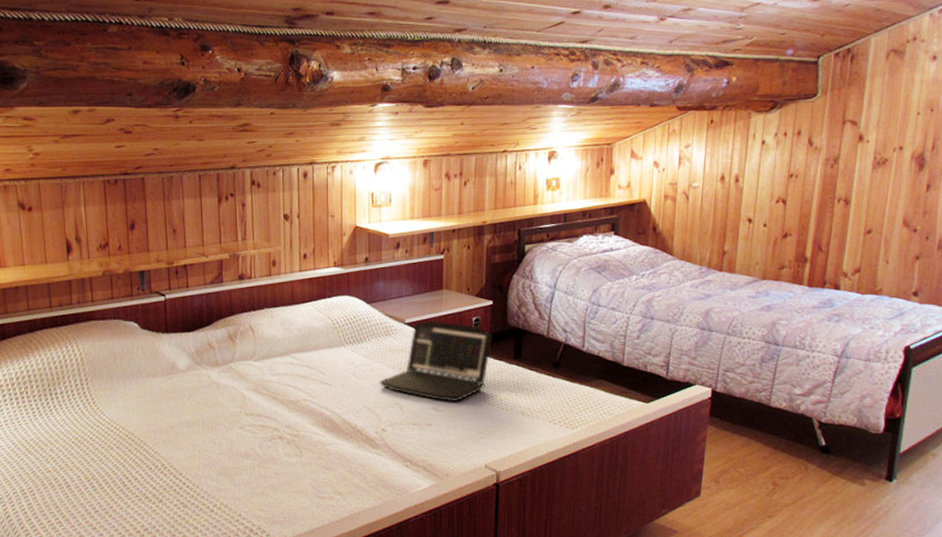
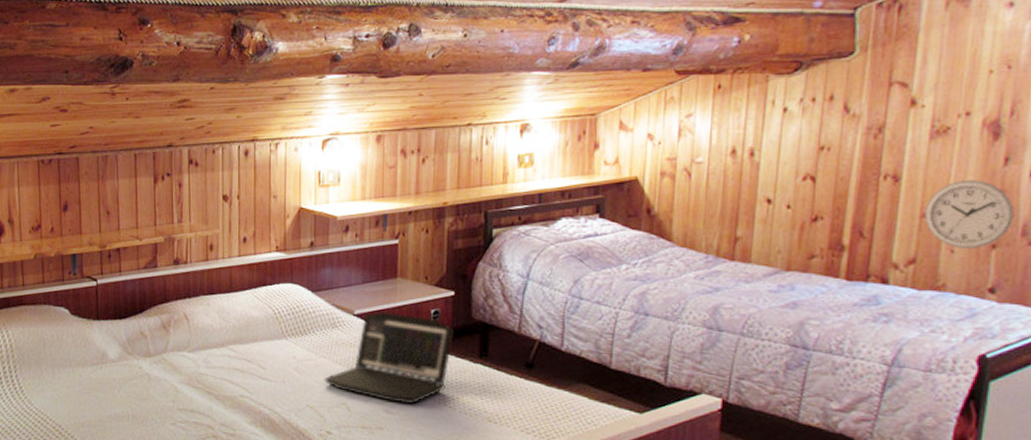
wall clock: none [867,203,933,260] -> present [924,180,1015,249]

